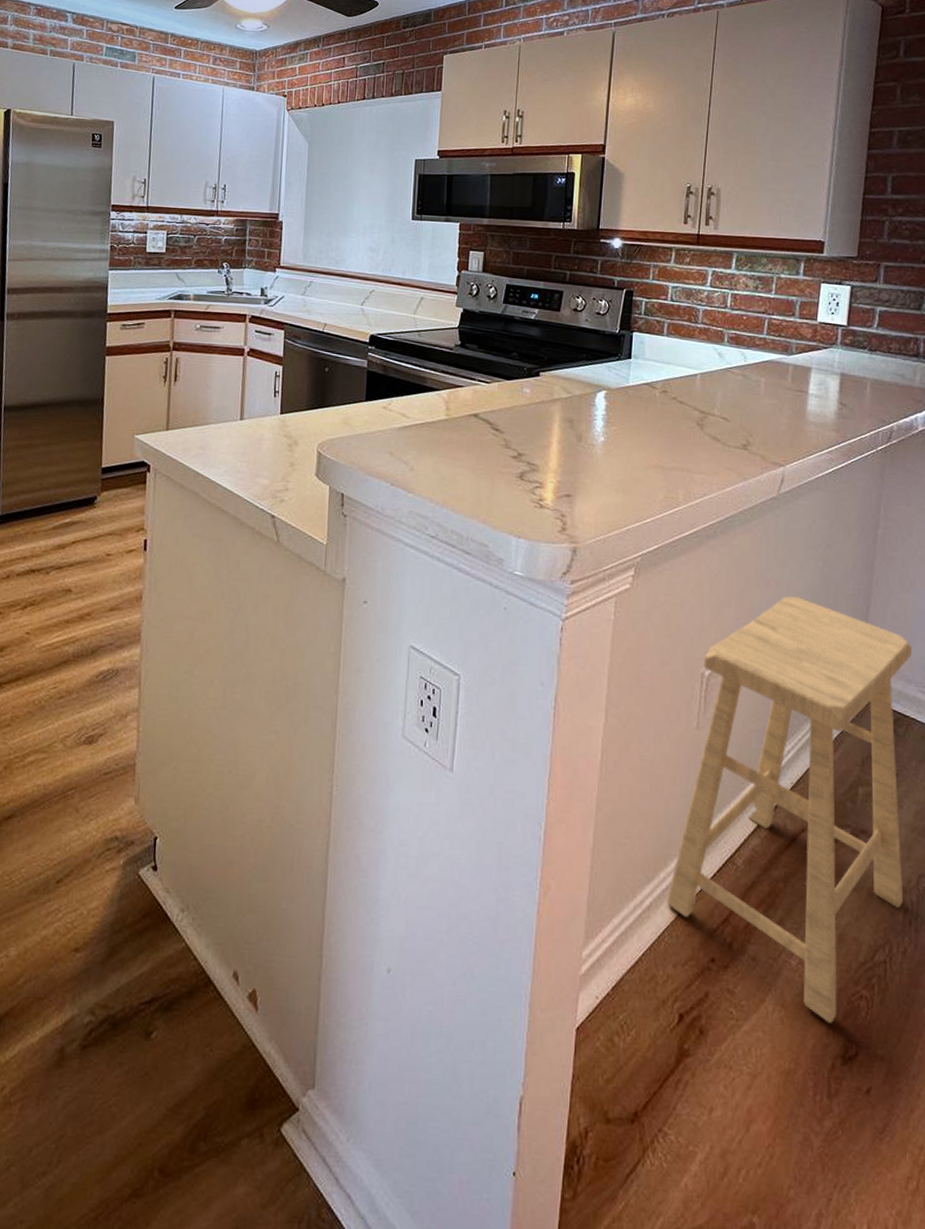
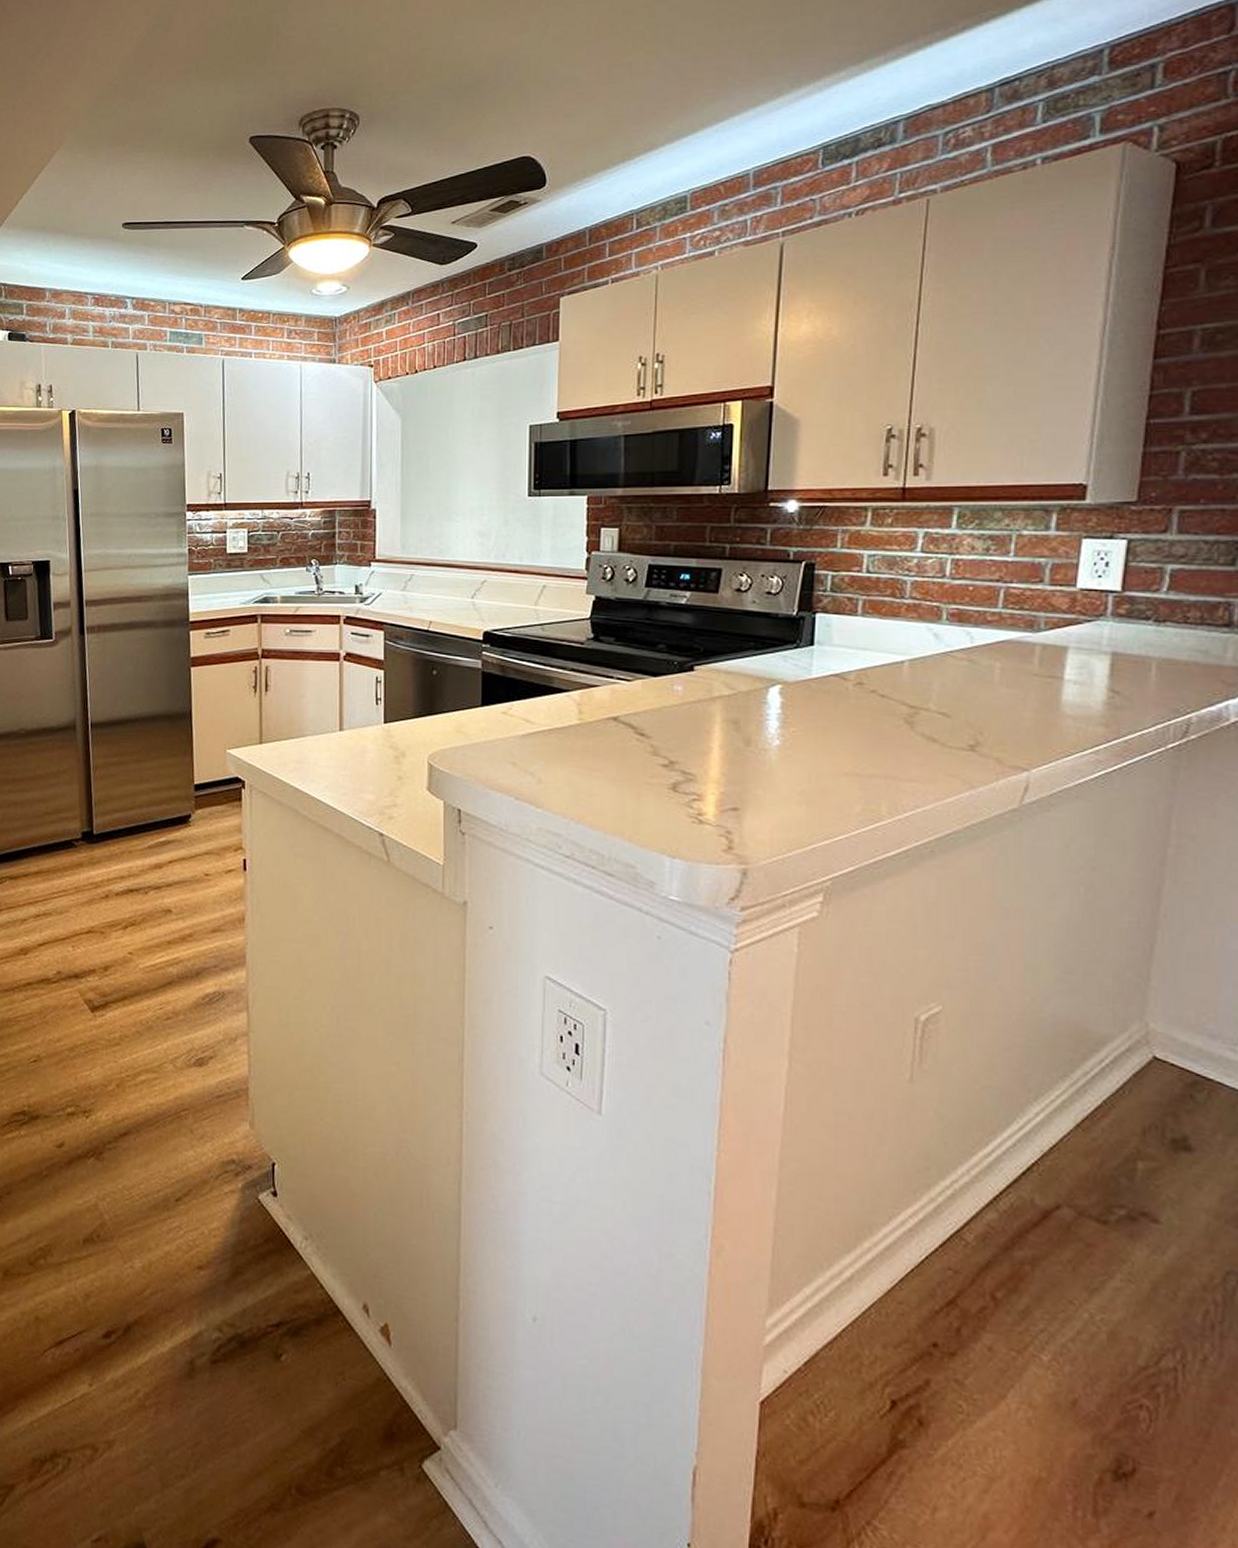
stool: present [667,595,913,1023] -> none [873,928,1219,1432]

